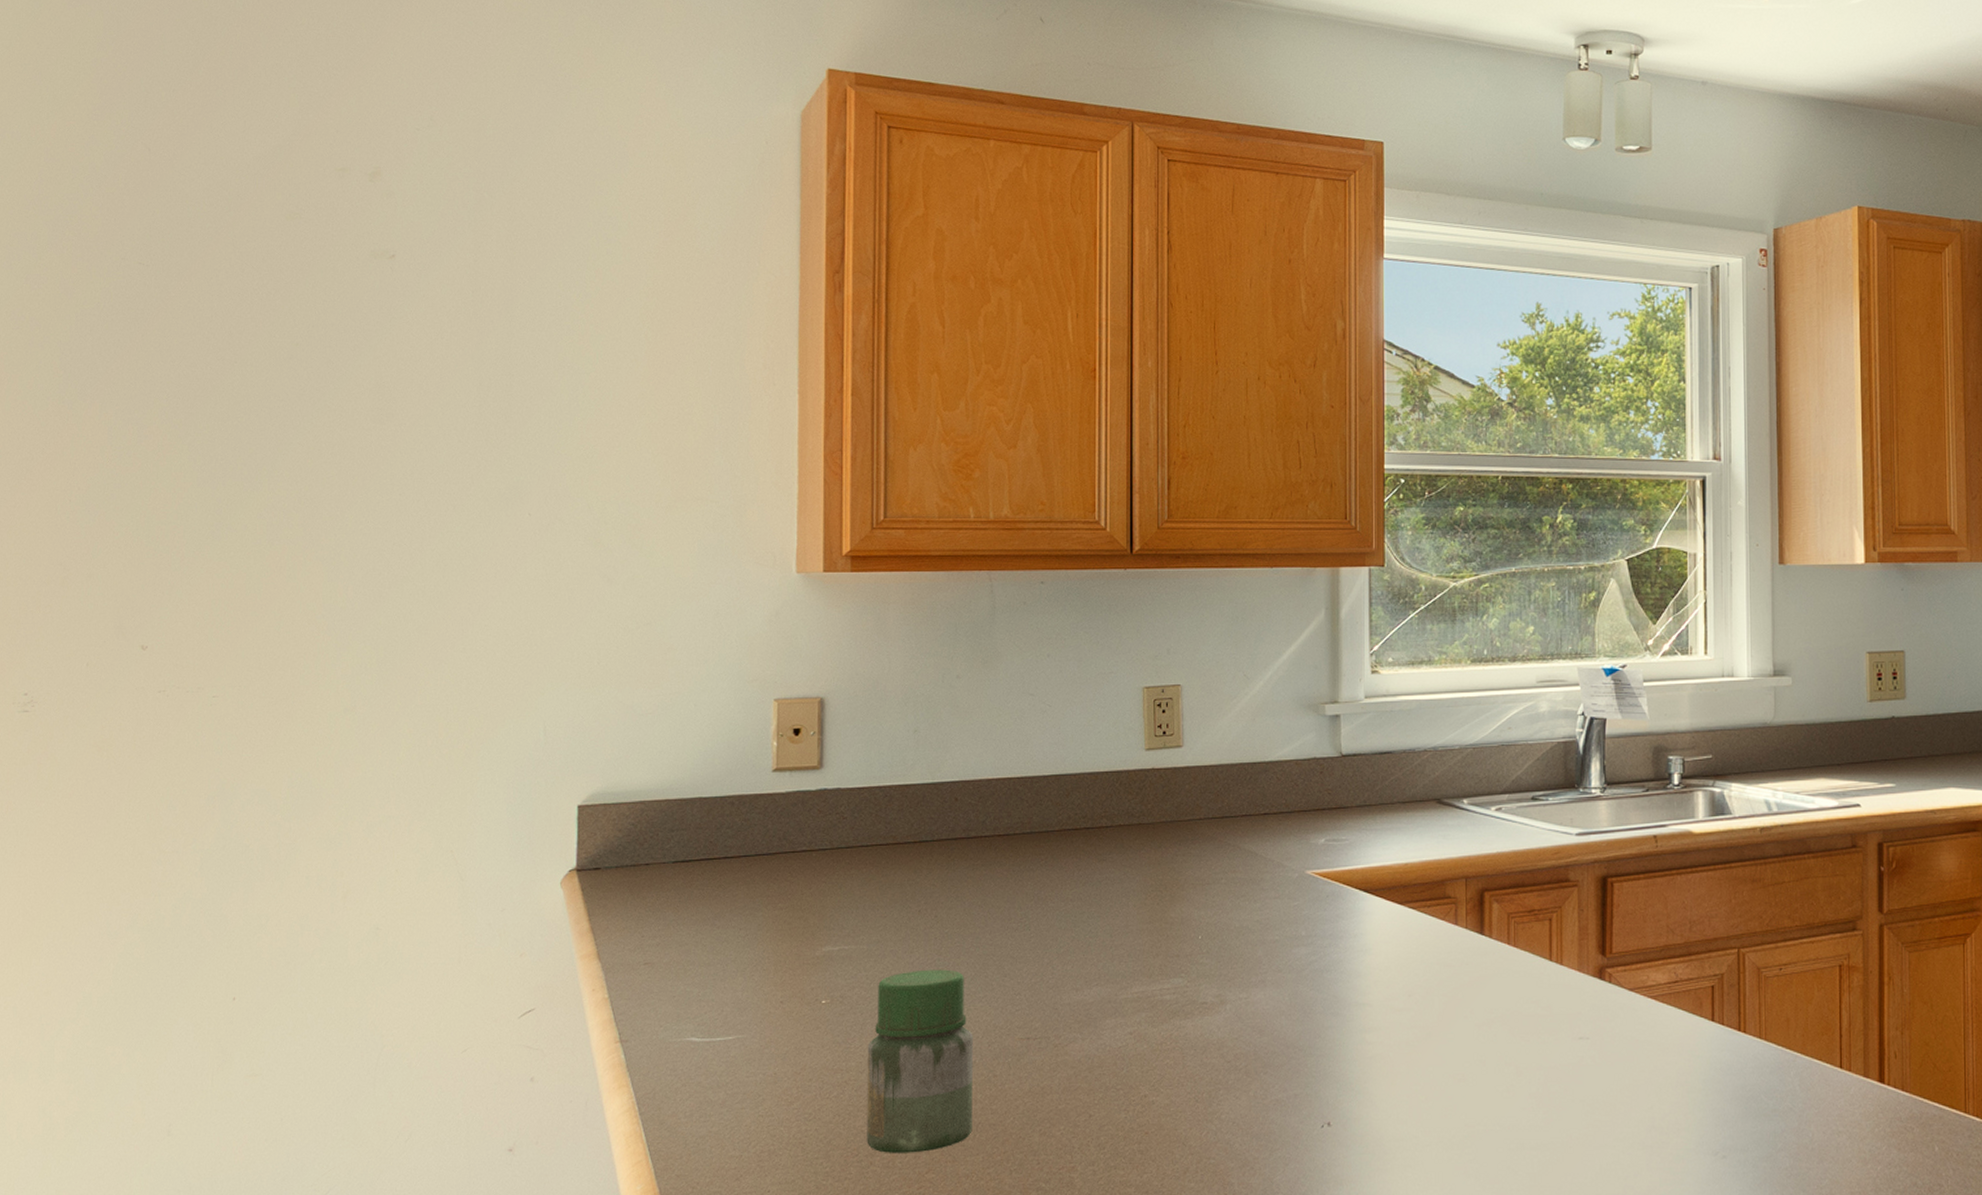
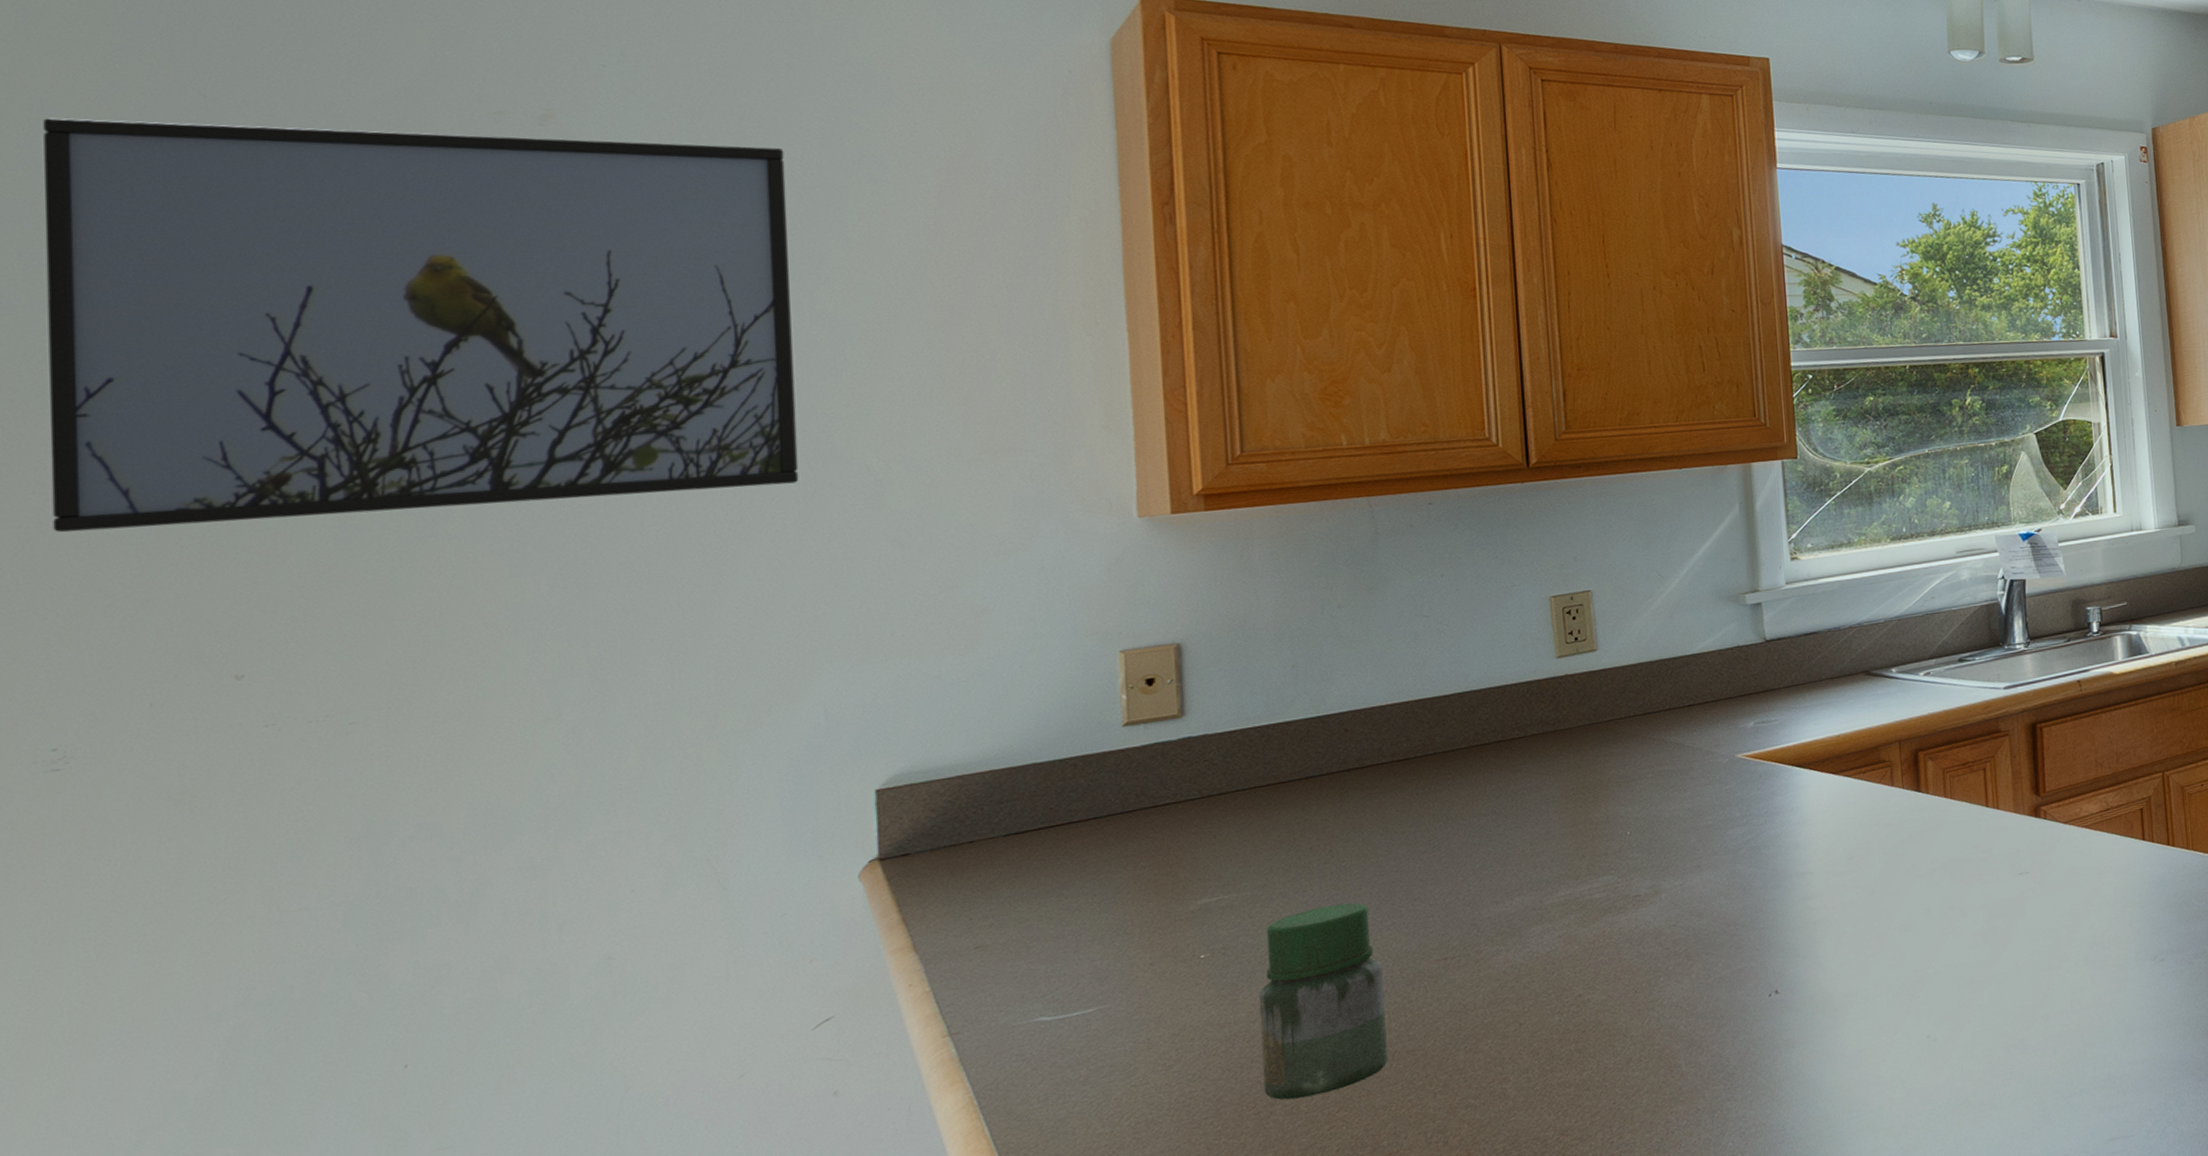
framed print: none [35,165,543,517] -> present [43,117,799,533]

